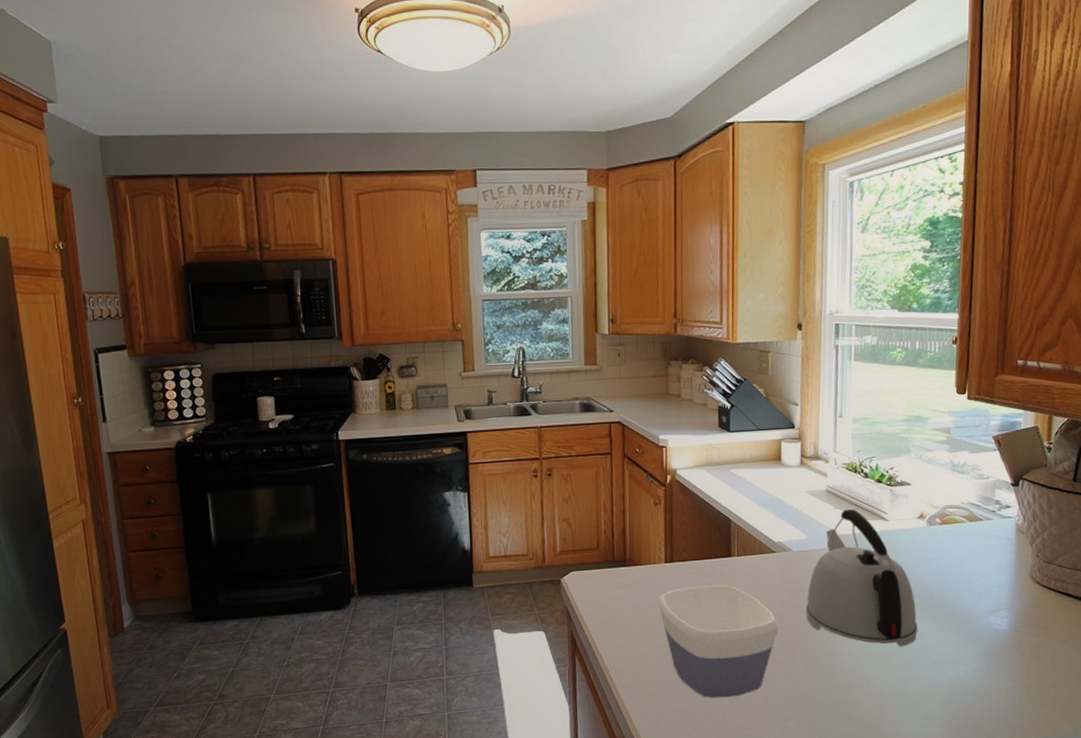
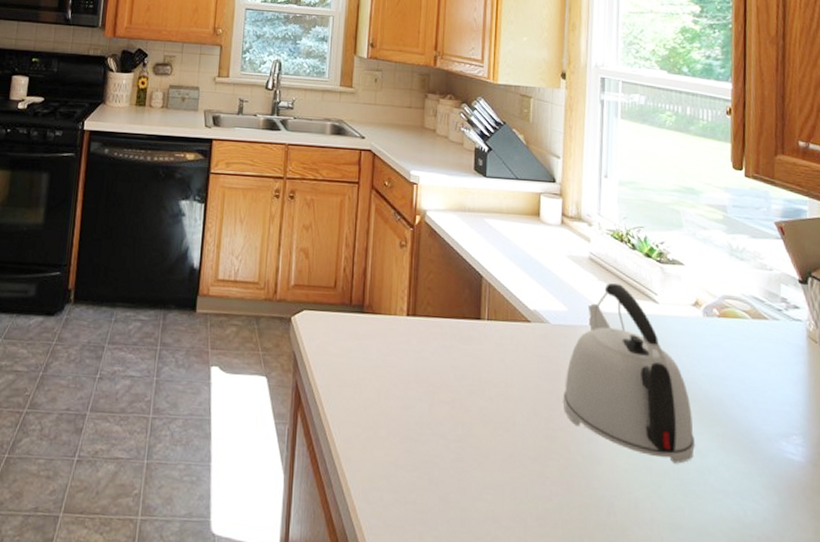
bowl: present [658,584,779,699] -> none [396,348,532,497]

